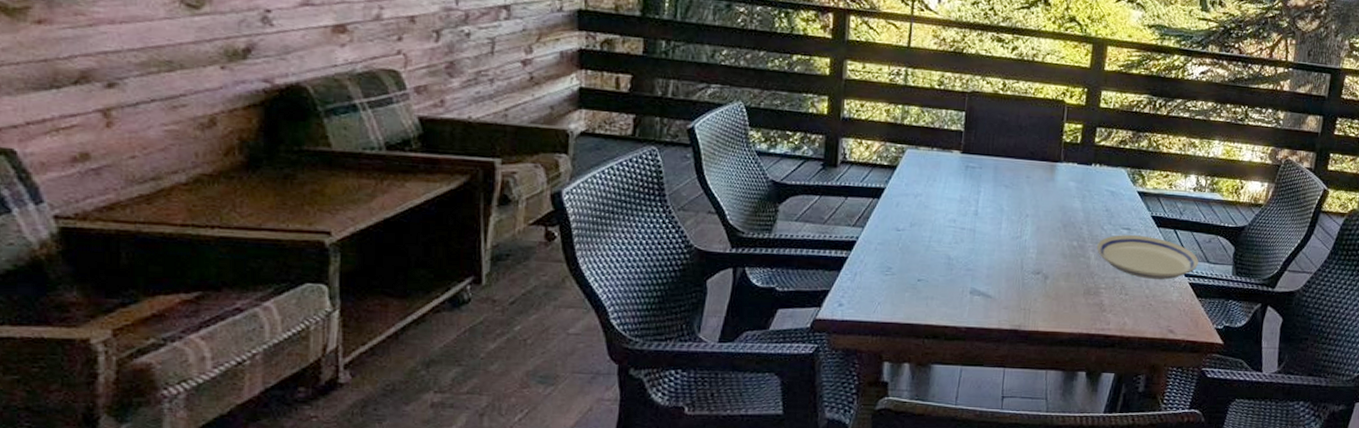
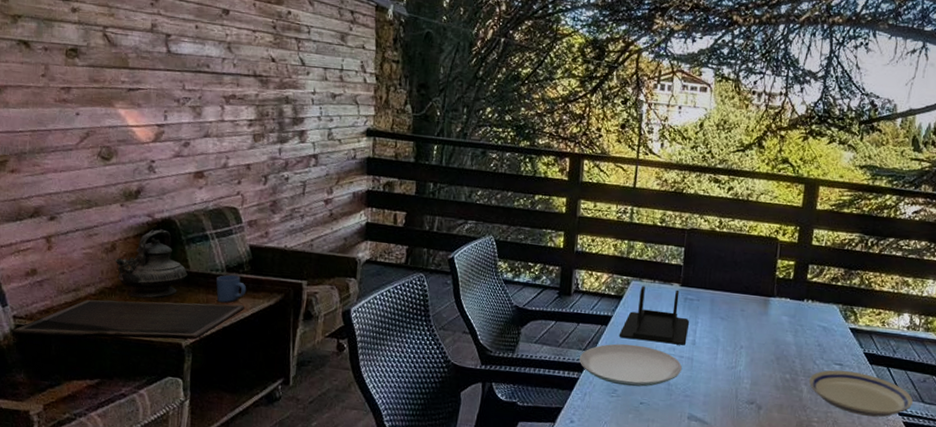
tray: none [54,190,414,241] -> present [12,299,244,340]
teapot: none [216,98,329,187] -> present [115,229,188,299]
mug: none [370,153,417,190] -> present [215,274,247,304]
plate: none [847,217,963,263] -> present [579,343,682,387]
napkin holder: none [893,154,971,216] -> present [619,286,689,346]

